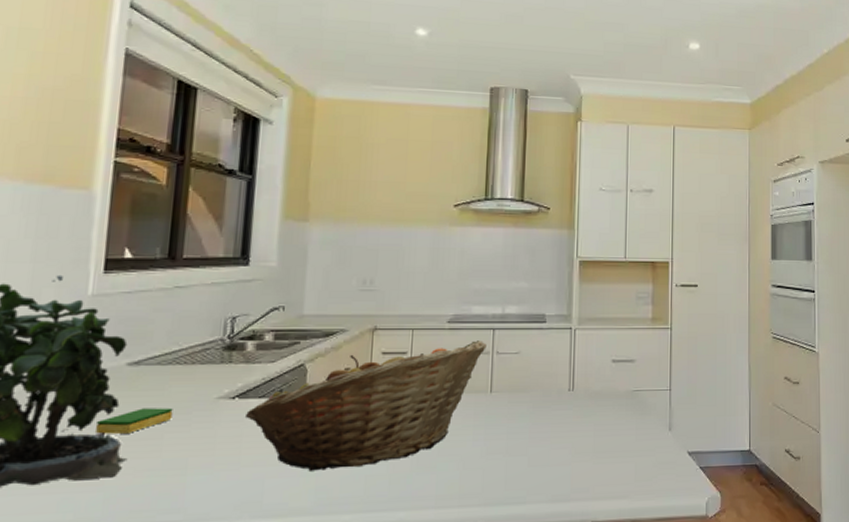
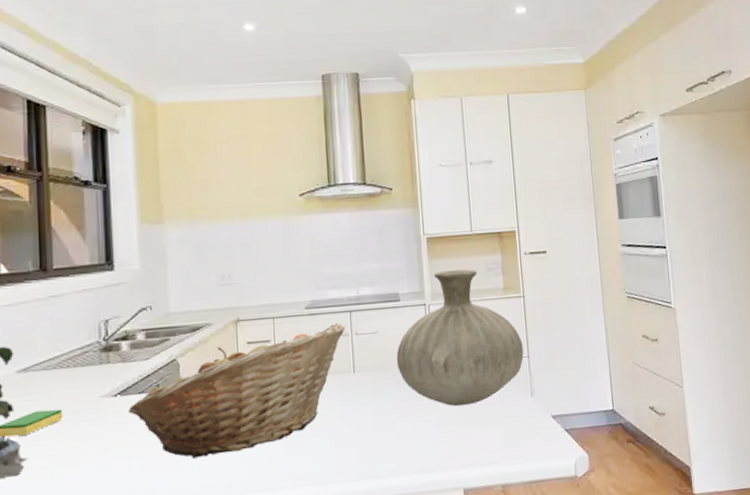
vase: none [536,296,666,436] -> present [396,269,524,407]

